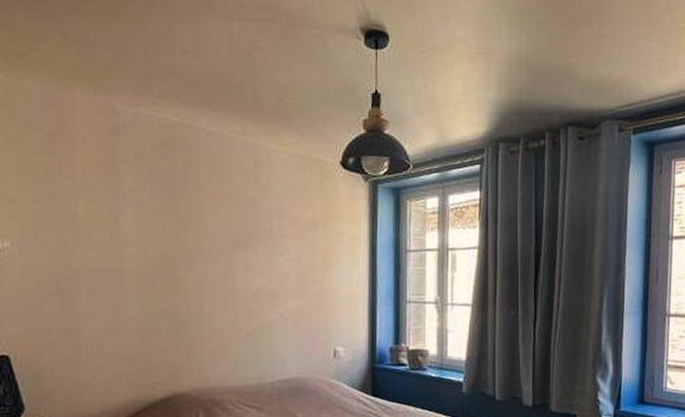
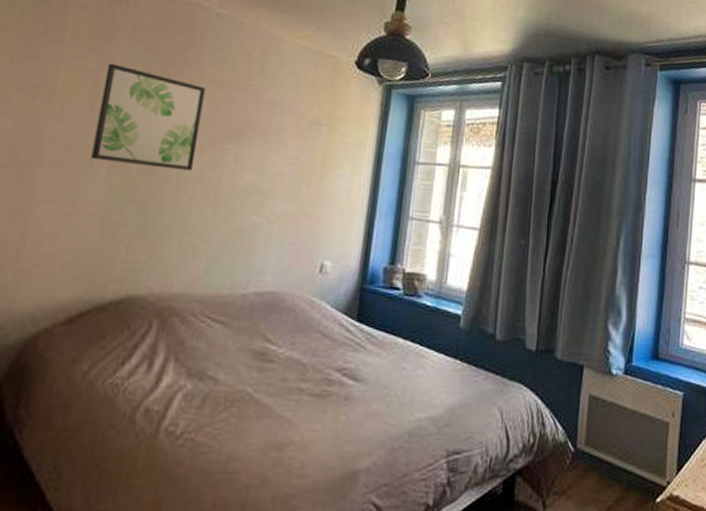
wall art: none [119,191,210,281] -> present [91,63,206,171]

